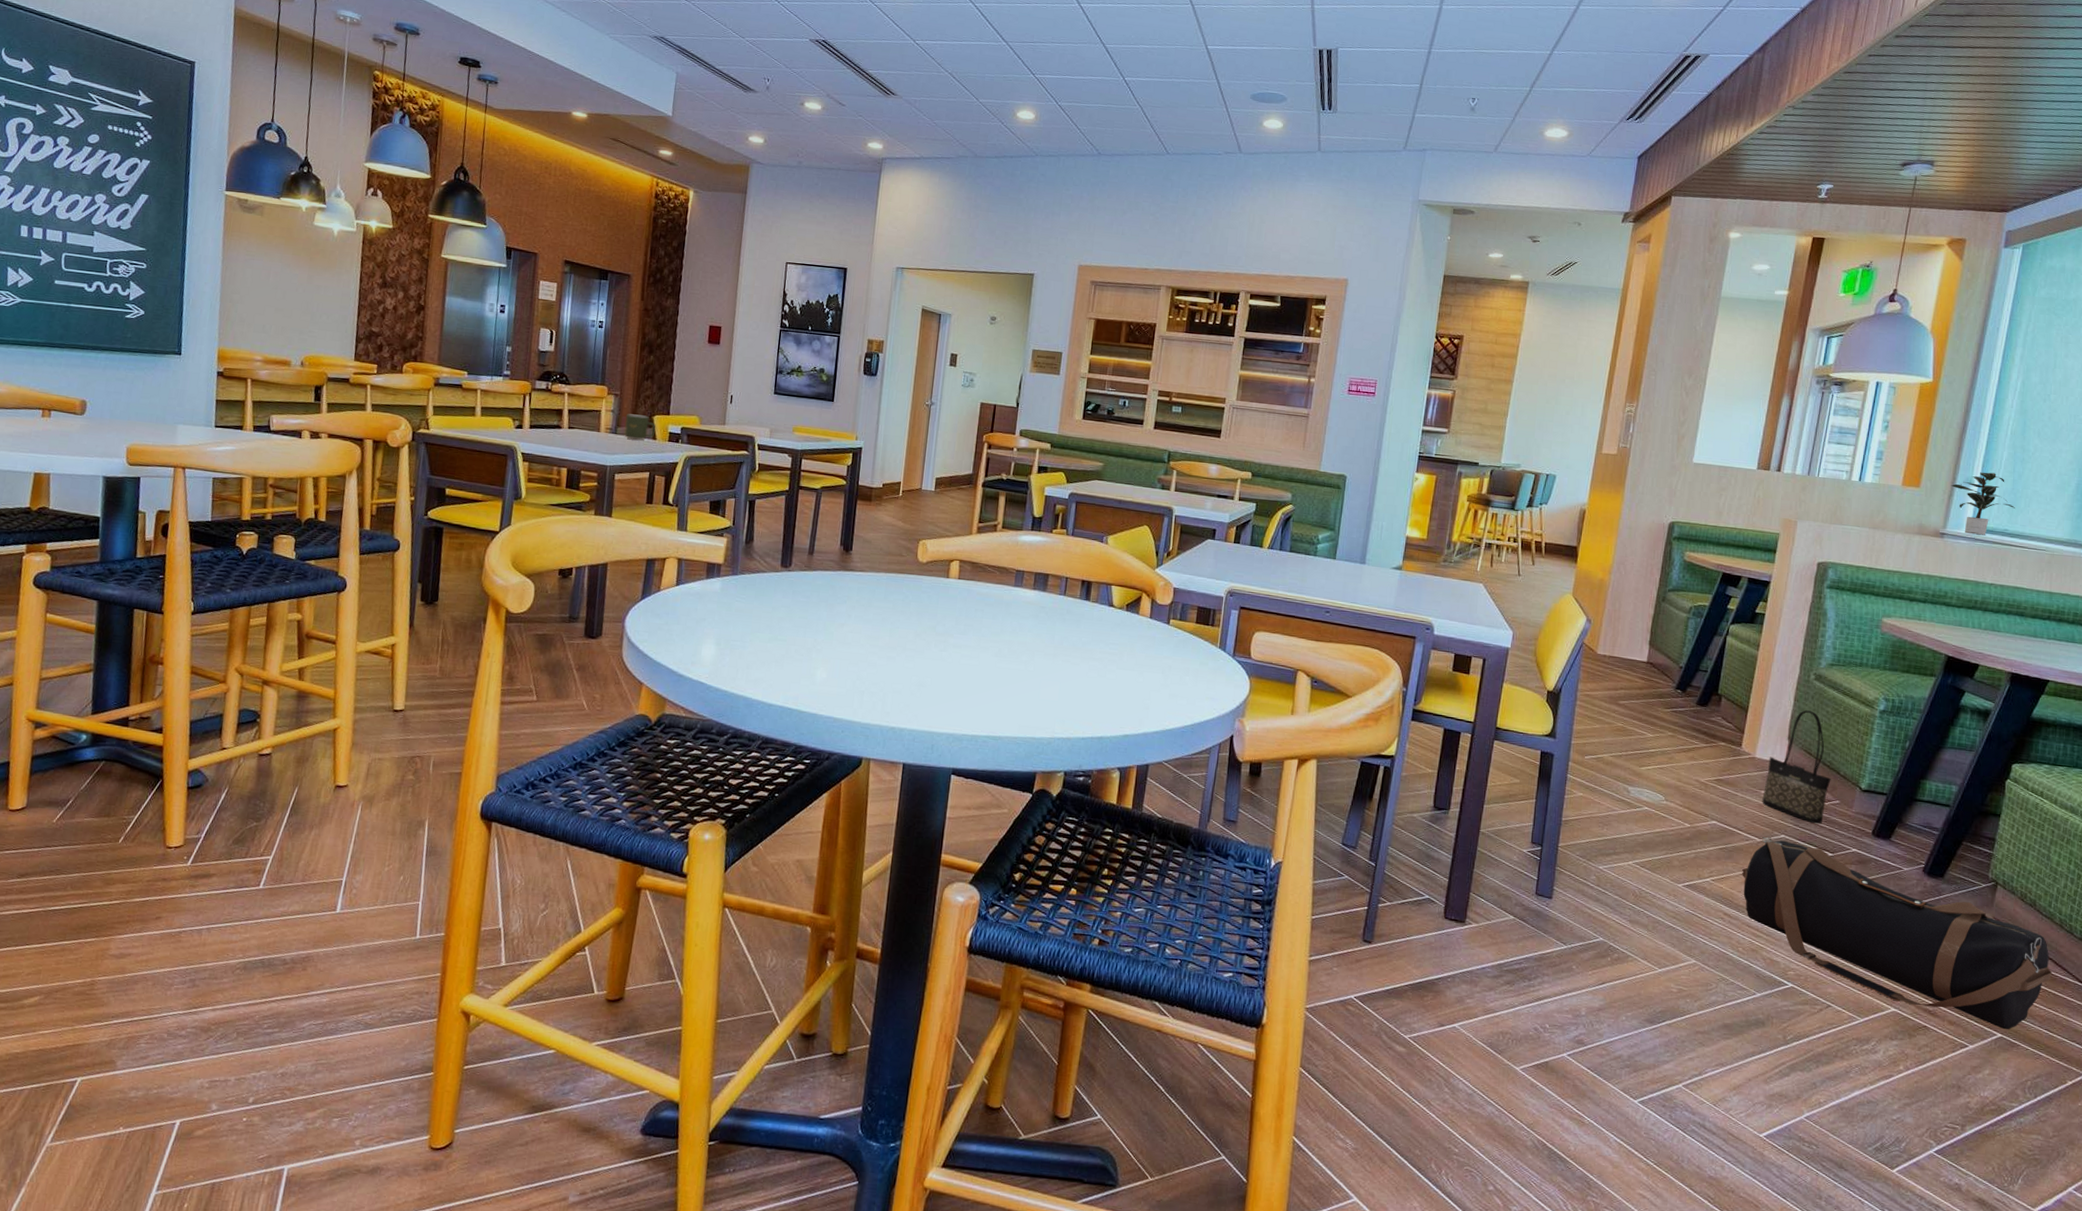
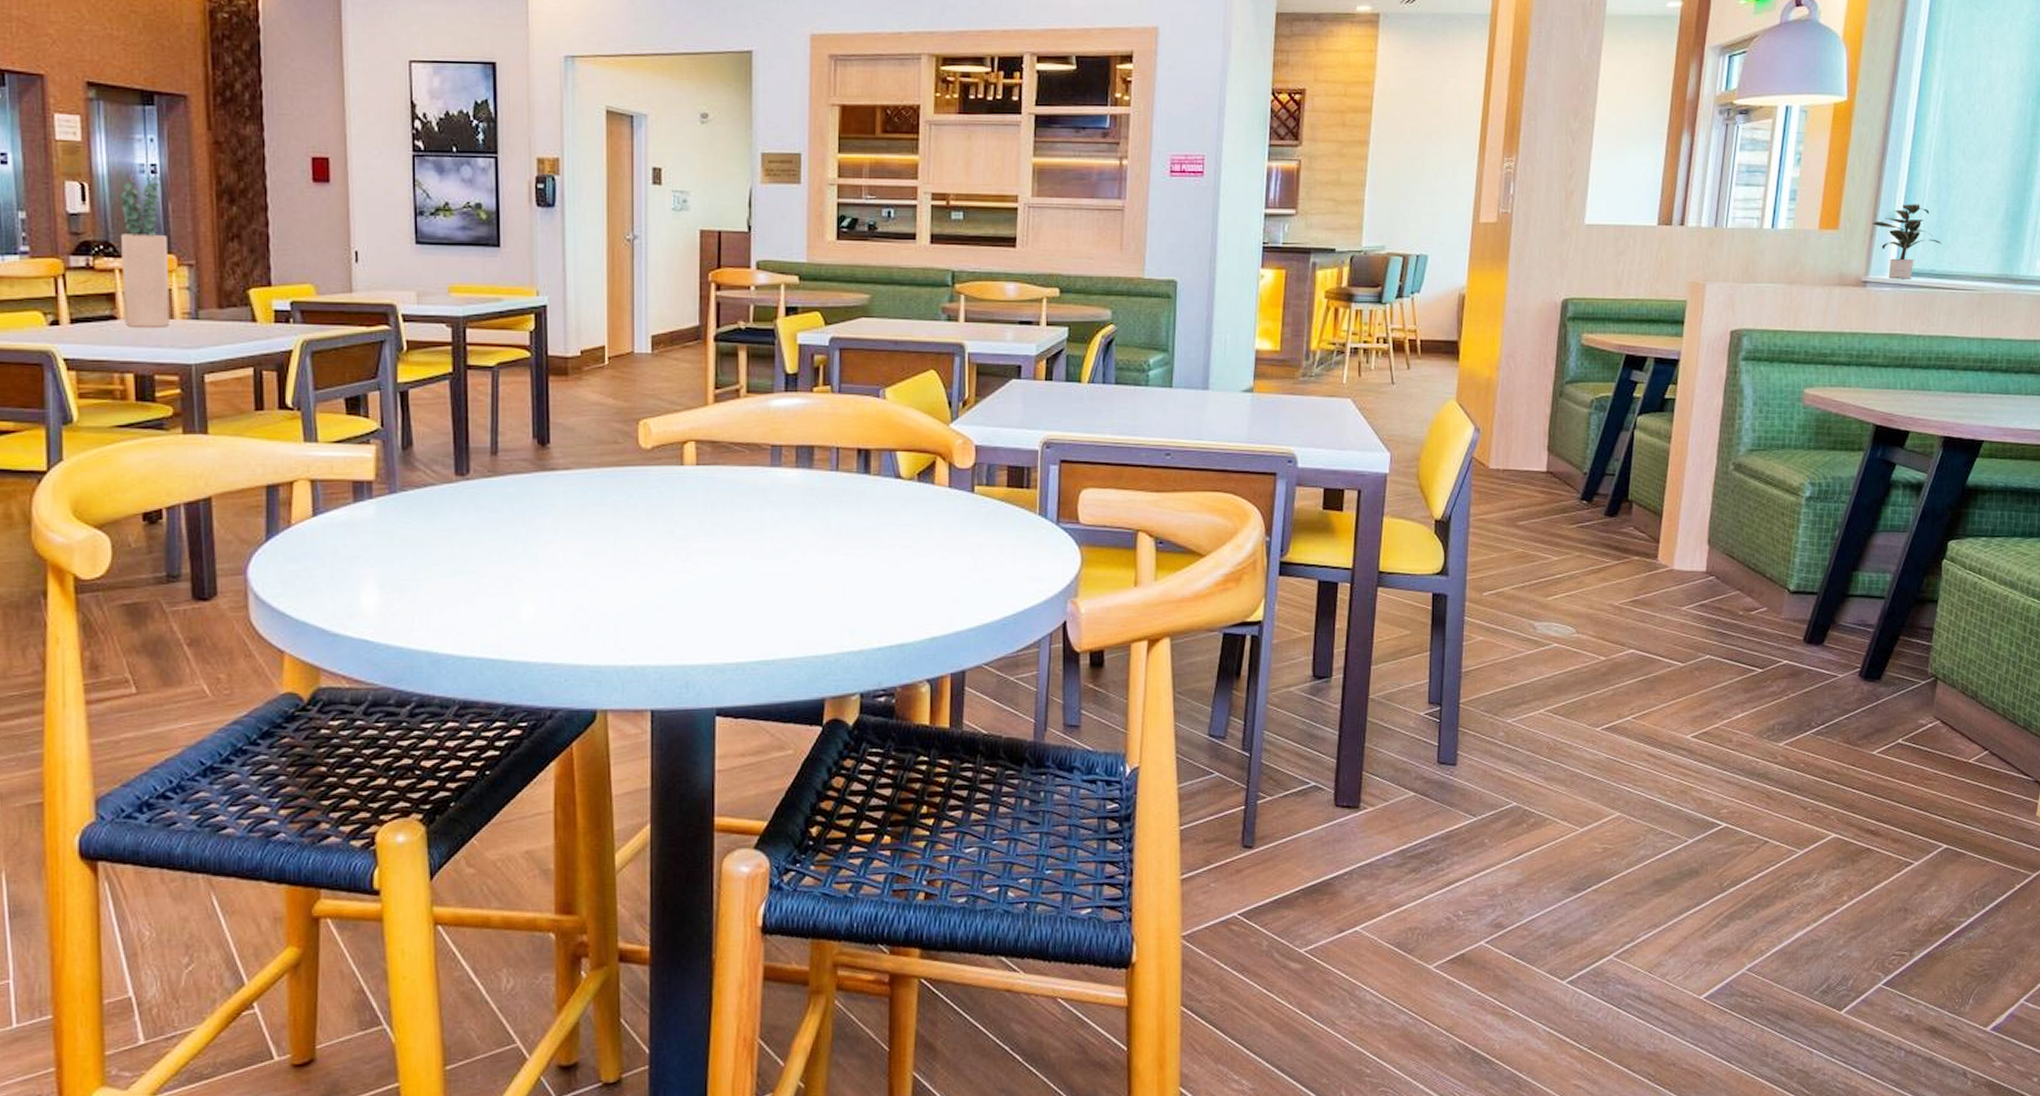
vase: none [566,325,605,437] -> present [120,169,170,327]
mug: present [624,413,656,440] -> none [210,290,255,324]
duffel bag: present [1742,836,2053,1030] -> none [1666,659,1997,840]
tote bag: present [1762,710,1831,824] -> none [1683,507,1757,637]

